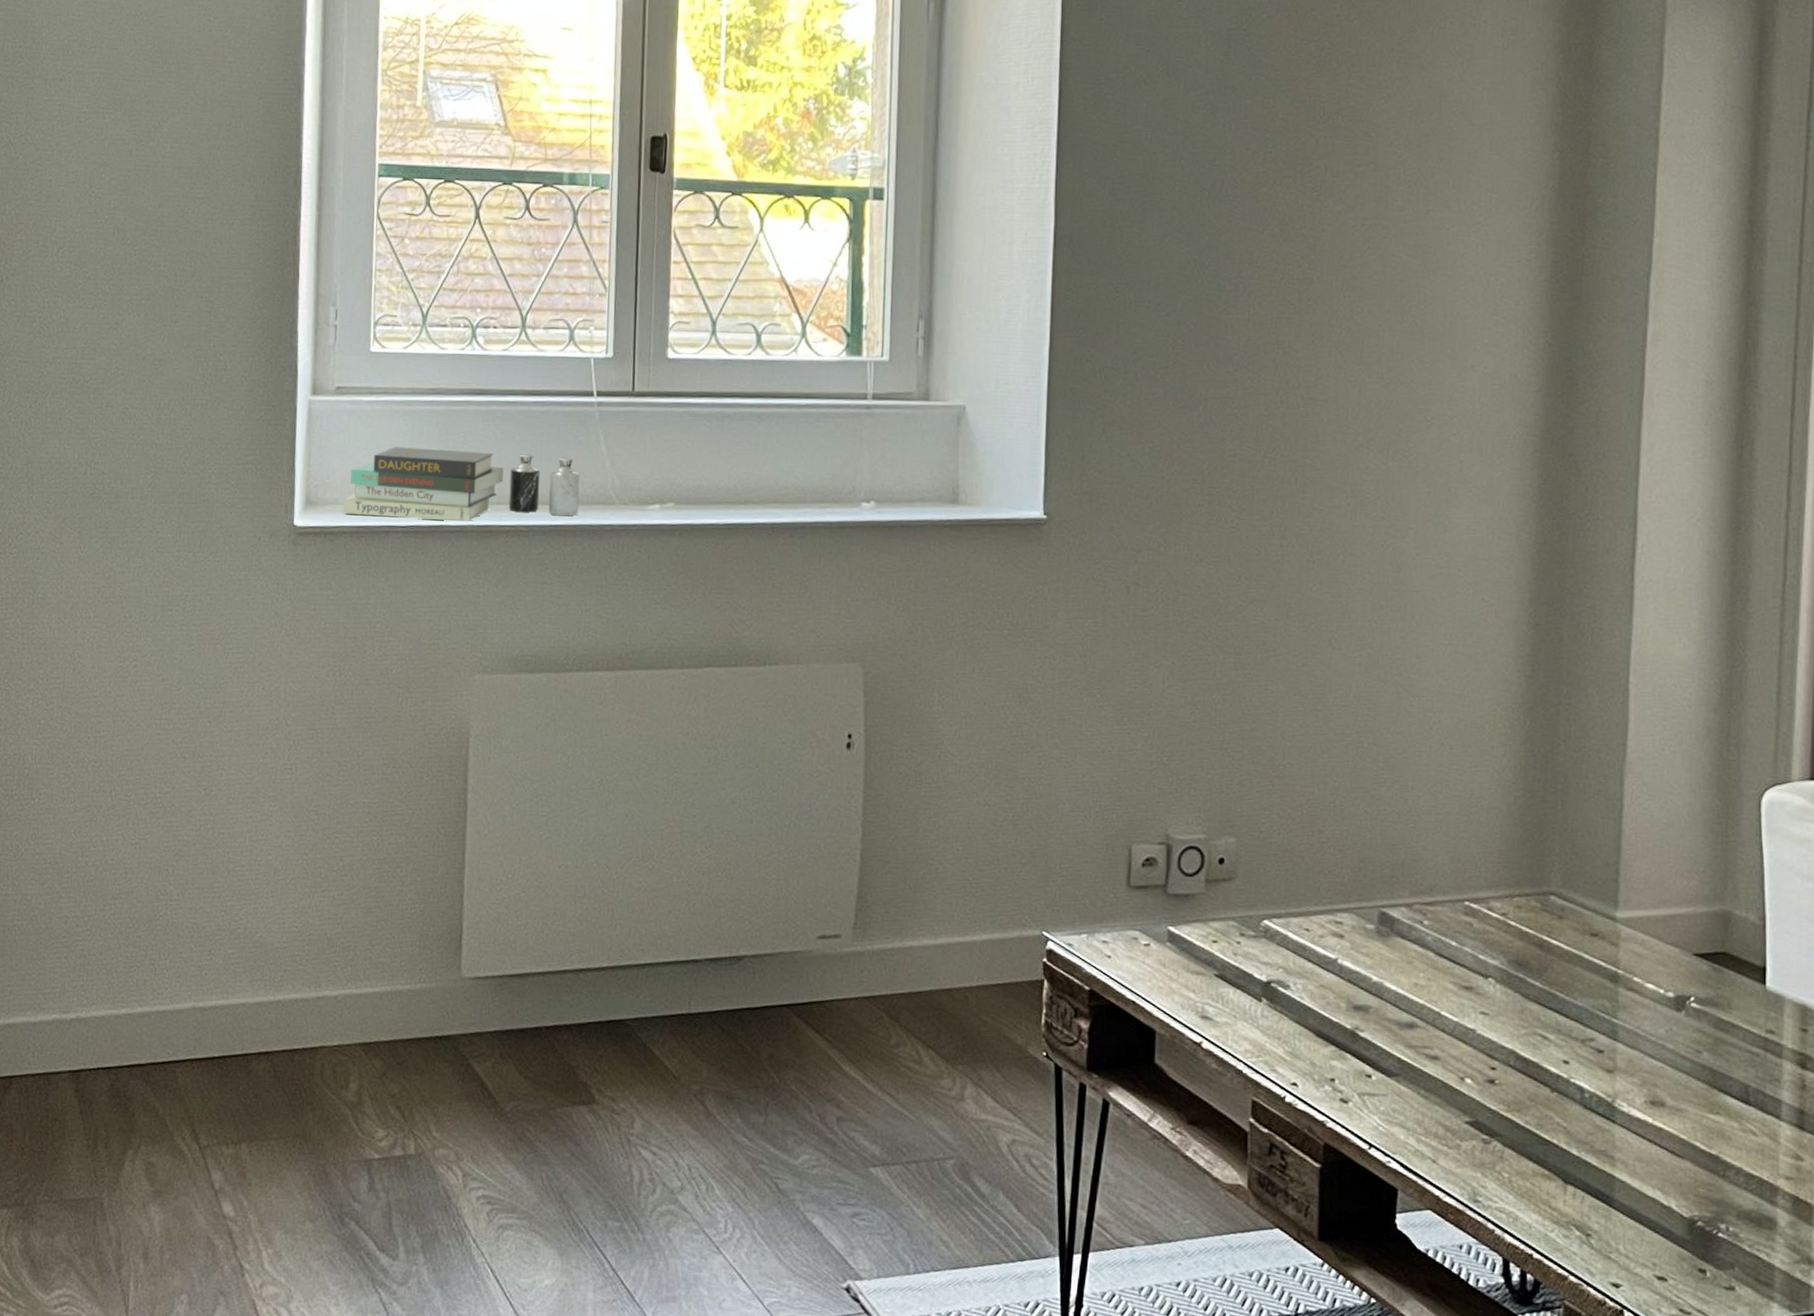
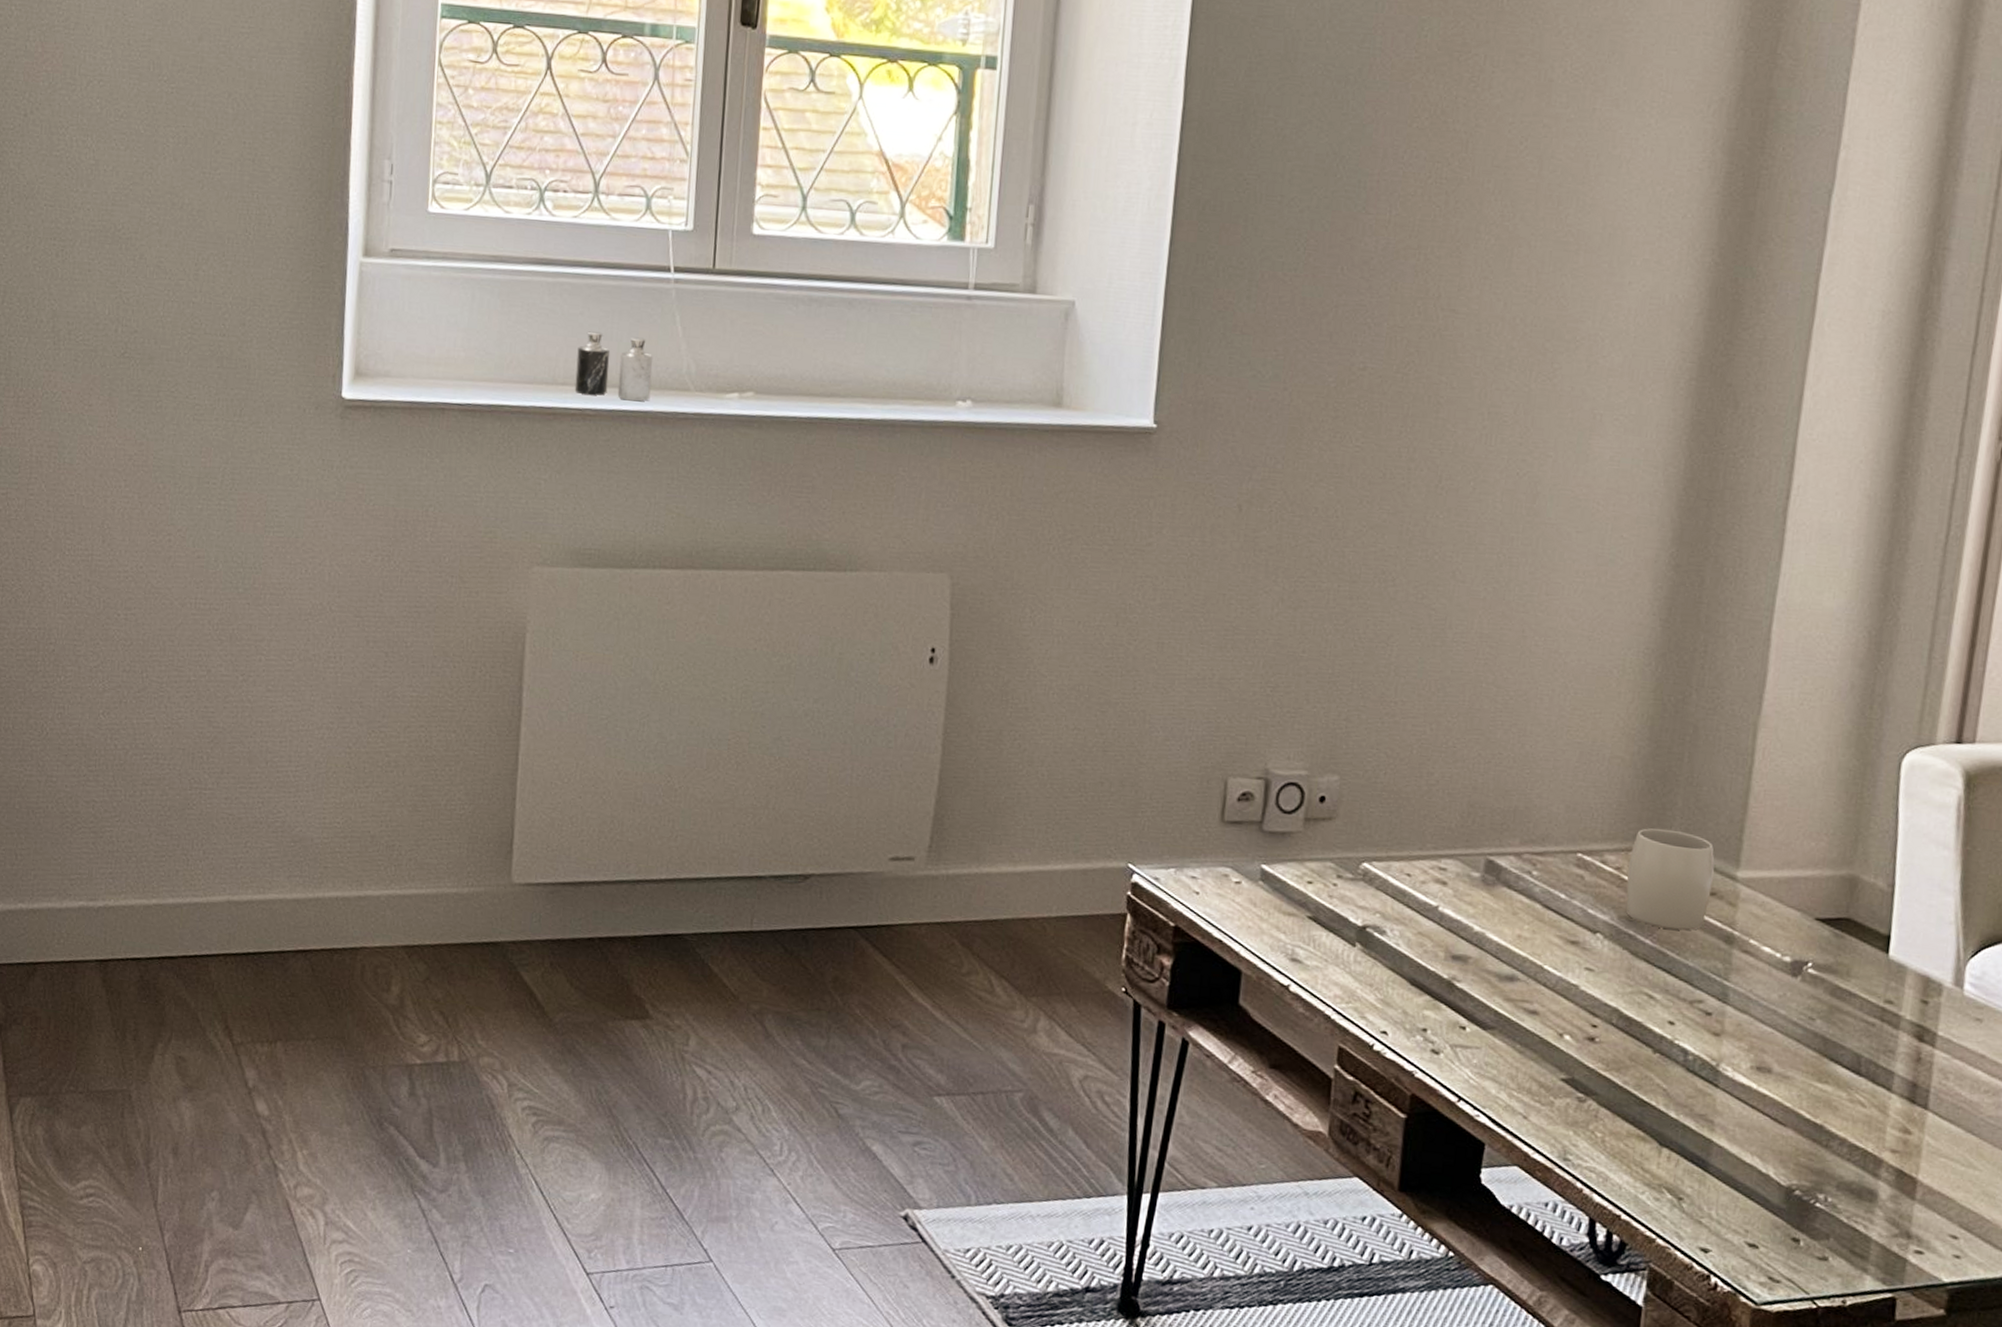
books: present [342,447,504,522] -> none [395,317,570,403]
mug: none [1512,874,1595,972] -> present [1625,828,1715,931]

